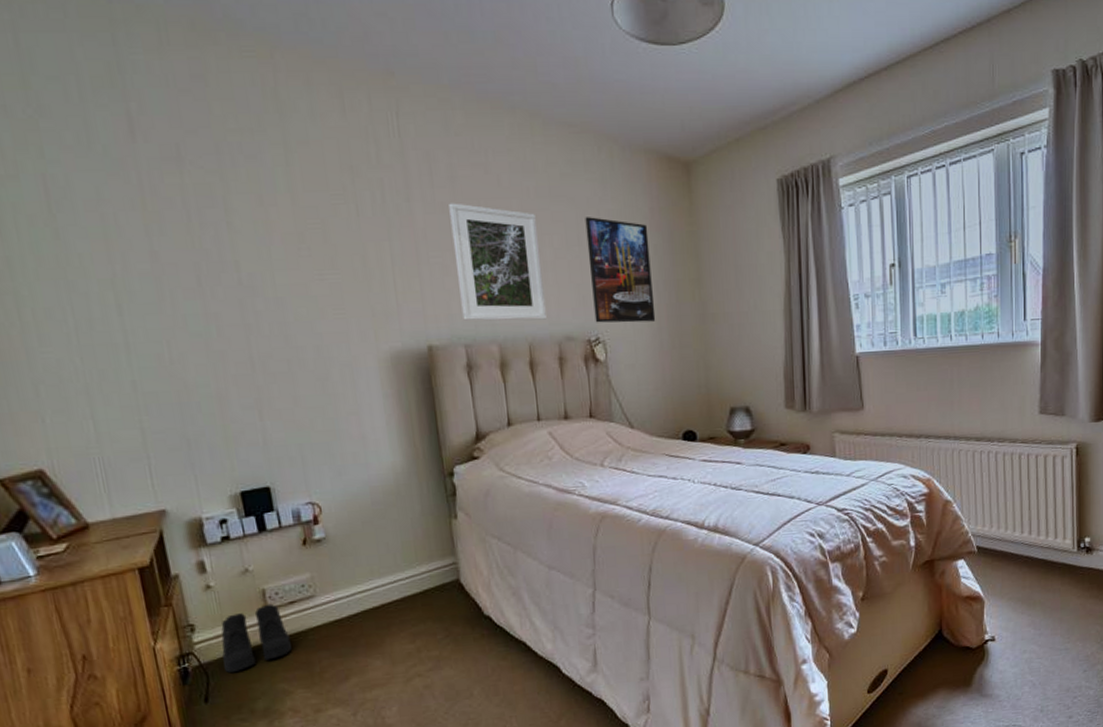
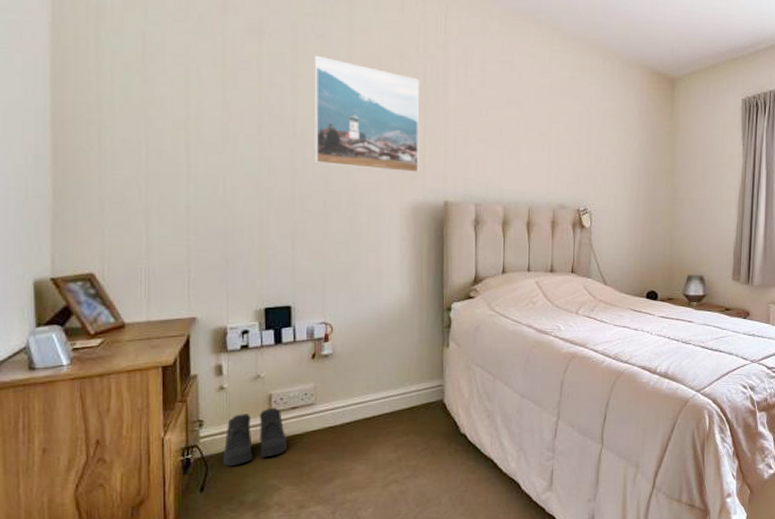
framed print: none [247,181,393,316] -> present [314,55,420,173]
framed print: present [449,203,547,321] -> none [476,89,547,190]
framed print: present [585,217,656,323] -> none [585,112,636,200]

